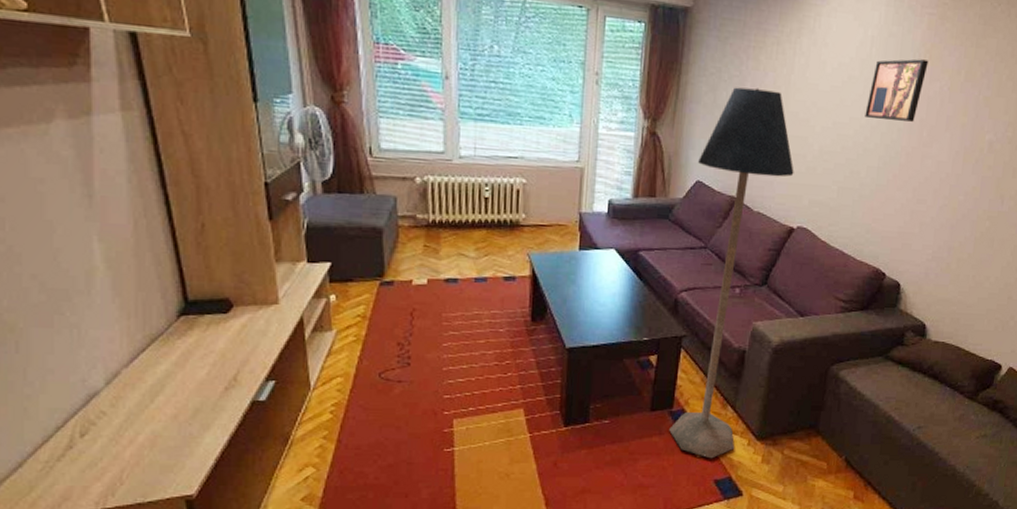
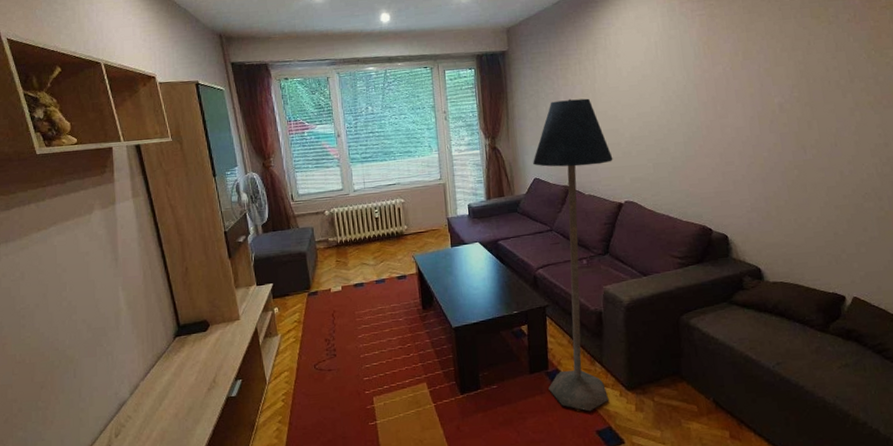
wall art: present [865,59,929,122] -> none [662,50,708,104]

